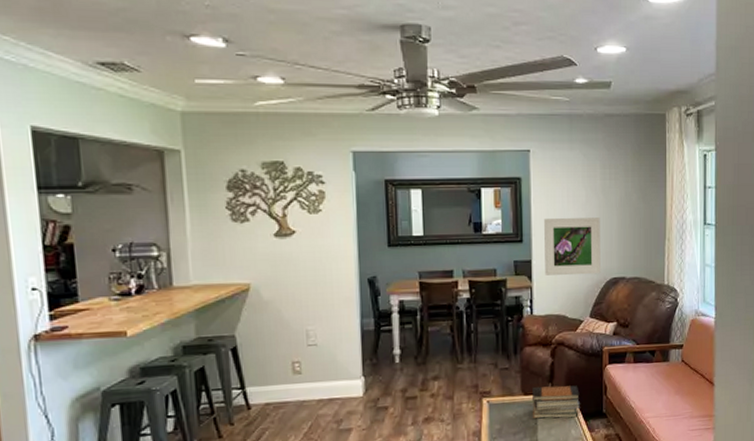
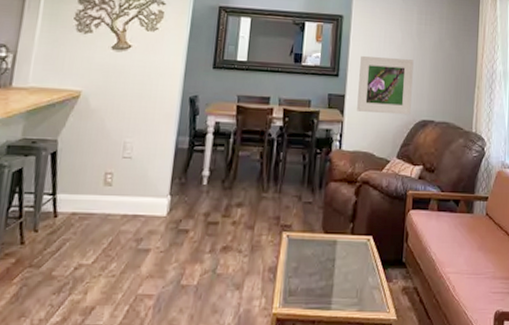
book stack: present [531,385,580,419] -> none [331,225,381,264]

